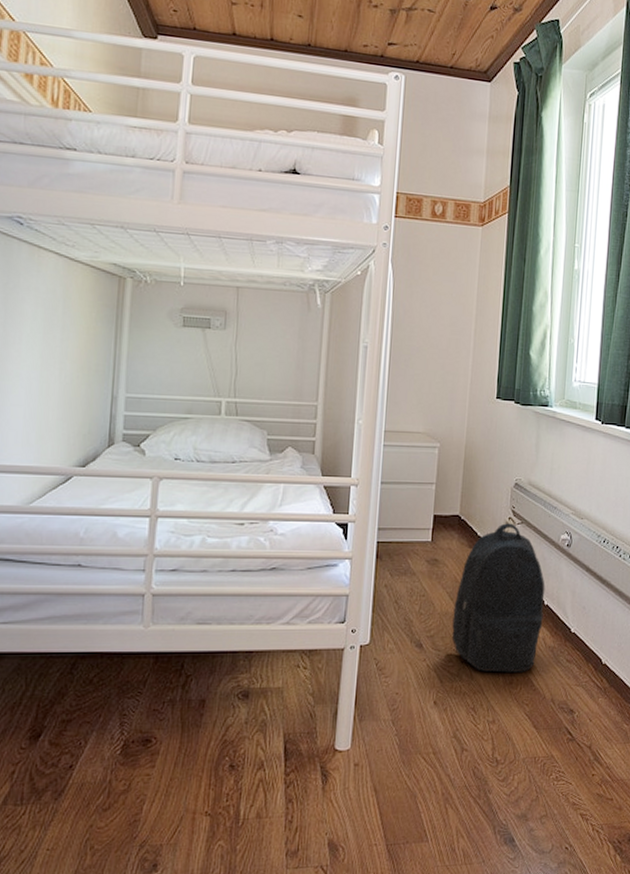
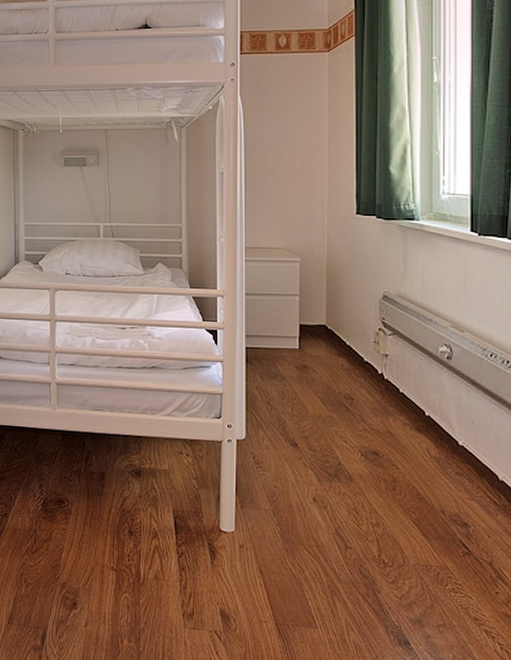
backpack: present [451,523,545,673] -> none [327,334,425,480]

